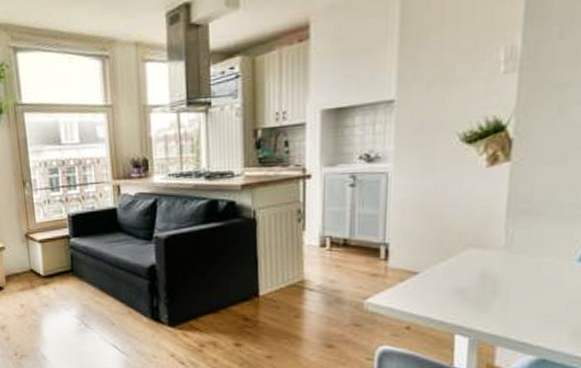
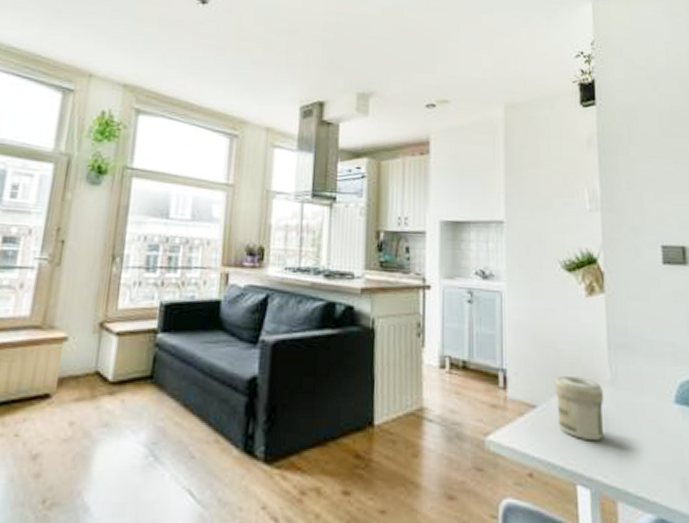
jar: none [440,245,495,299] -> present [555,376,604,442]

